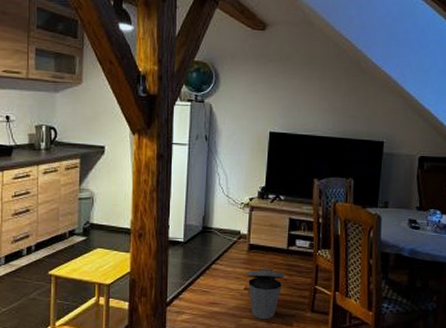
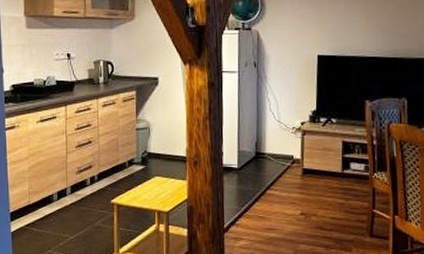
trash can: present [247,269,284,320] -> none [302,193,340,245]

